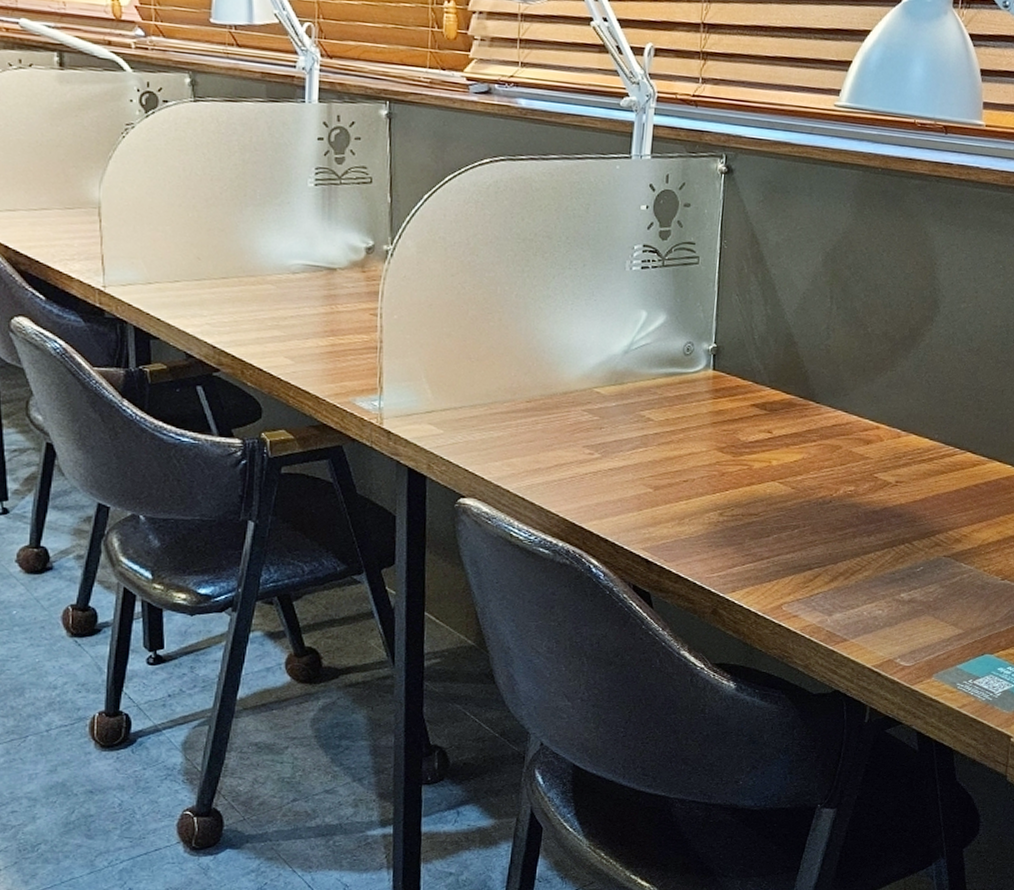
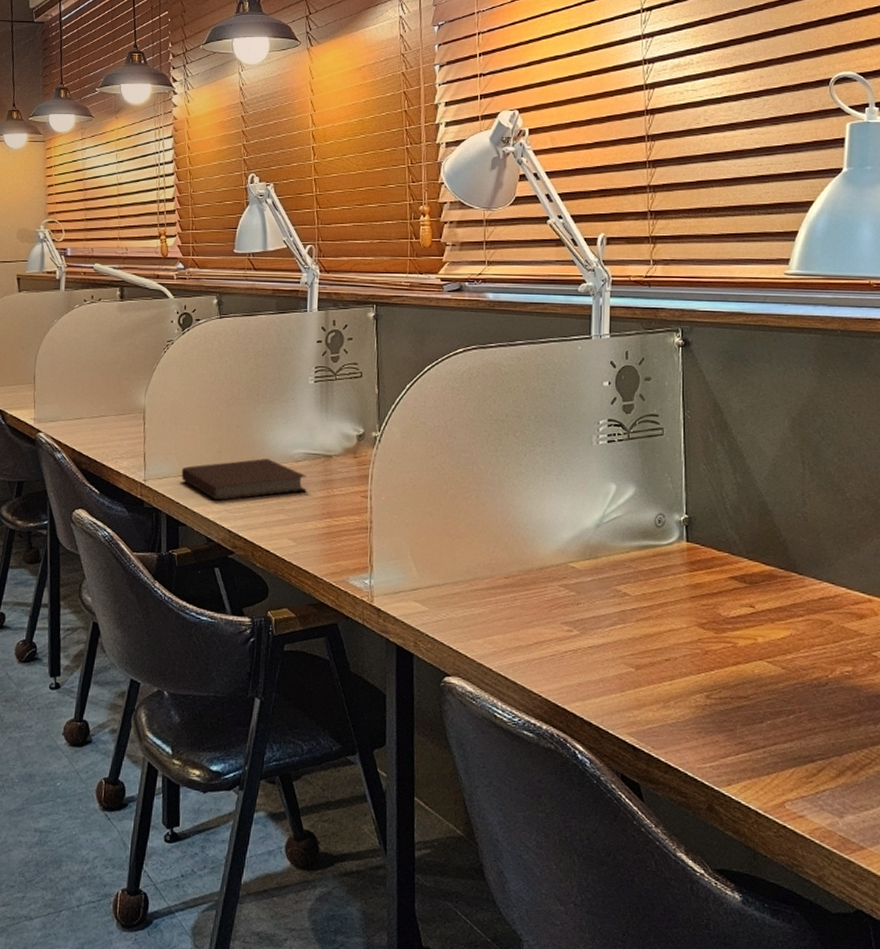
notebook: none [150,268,307,314] -> present [181,458,308,501]

